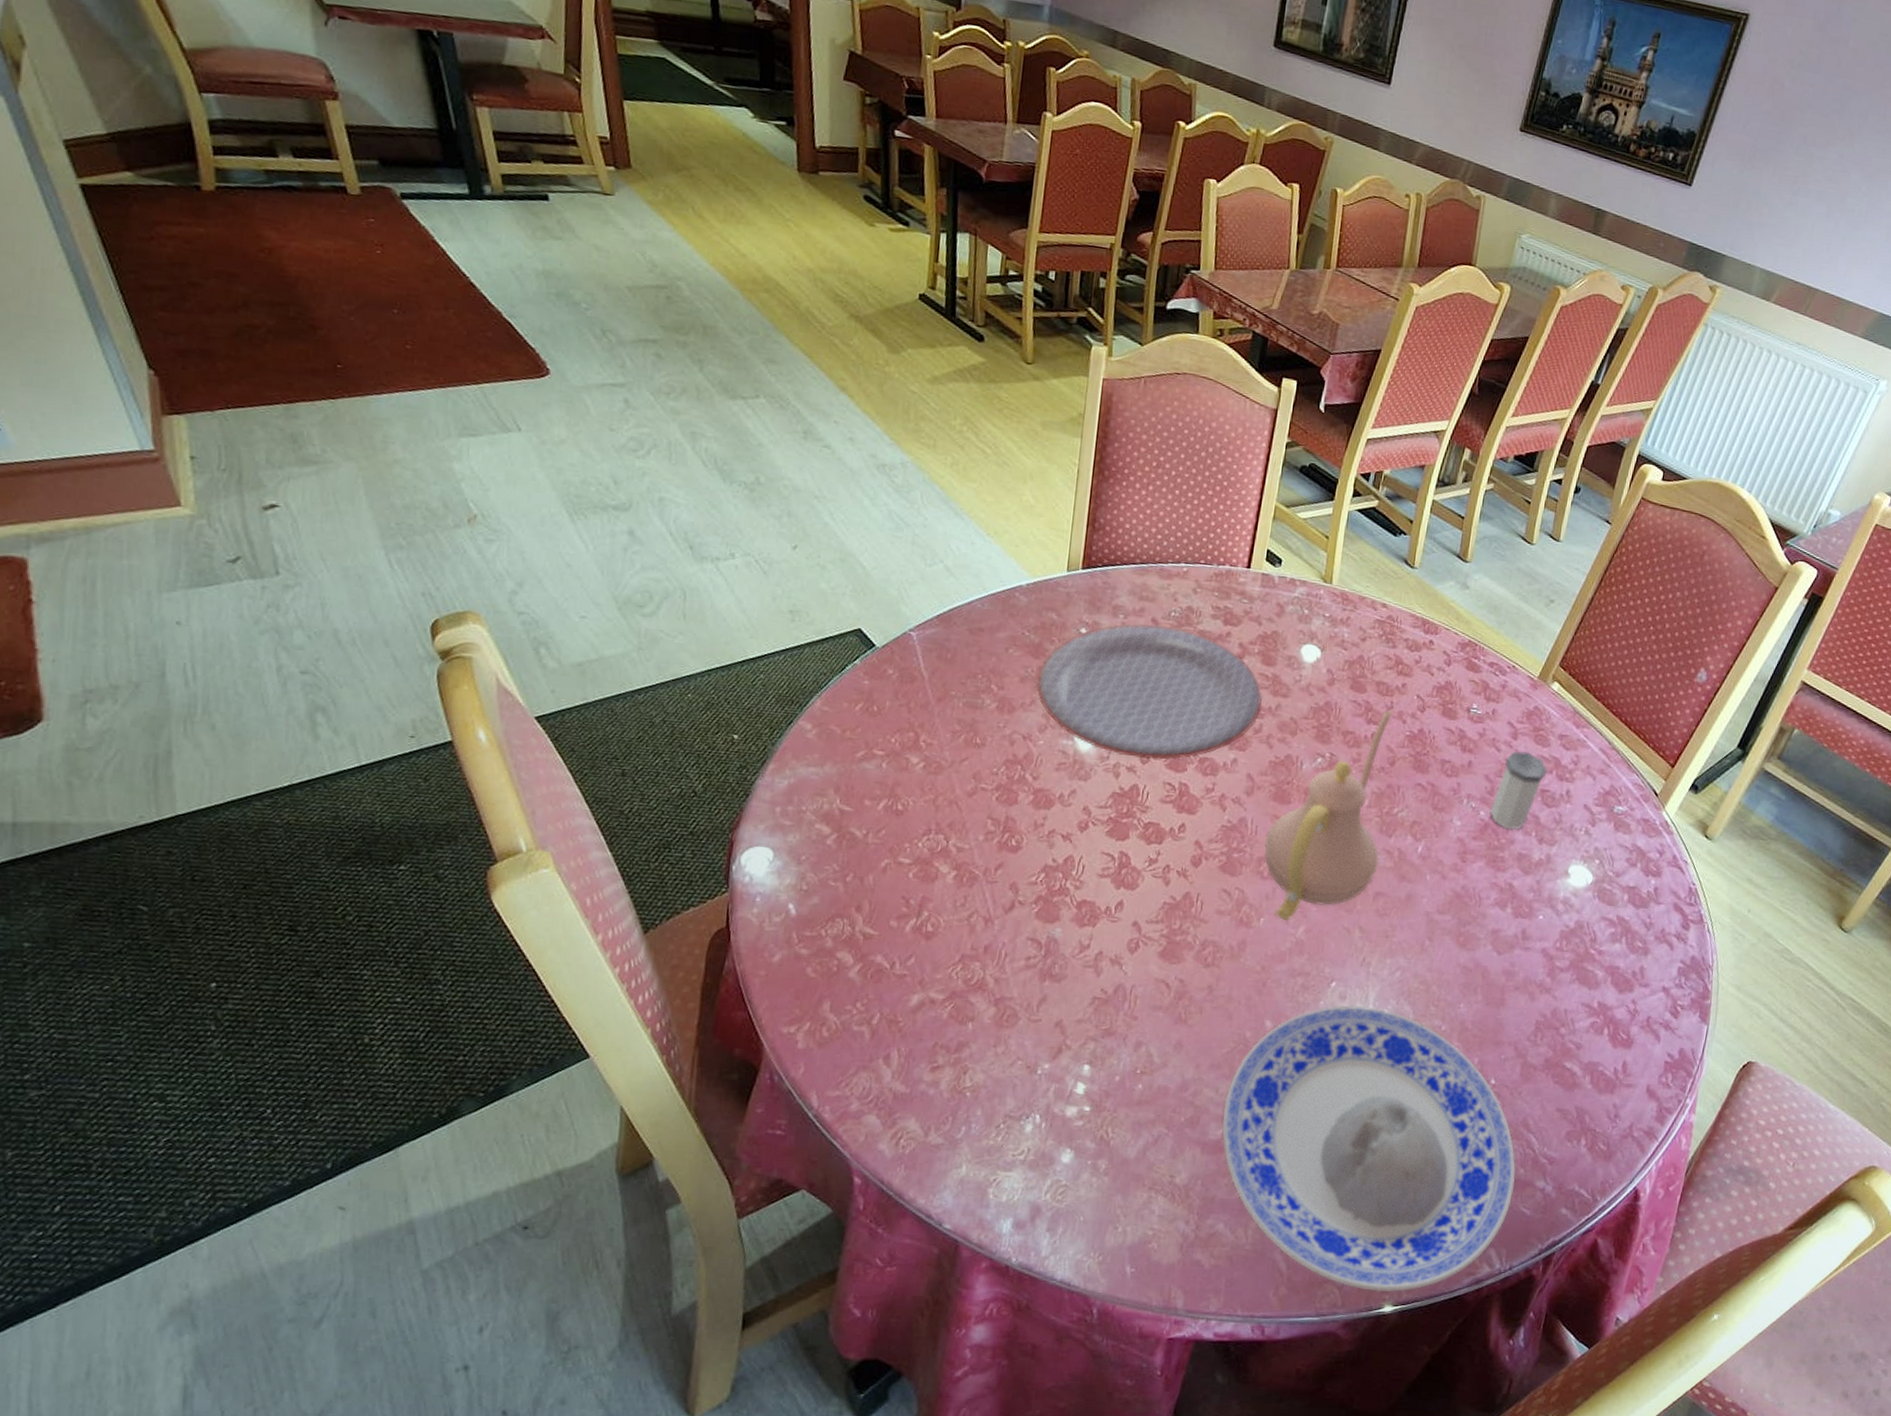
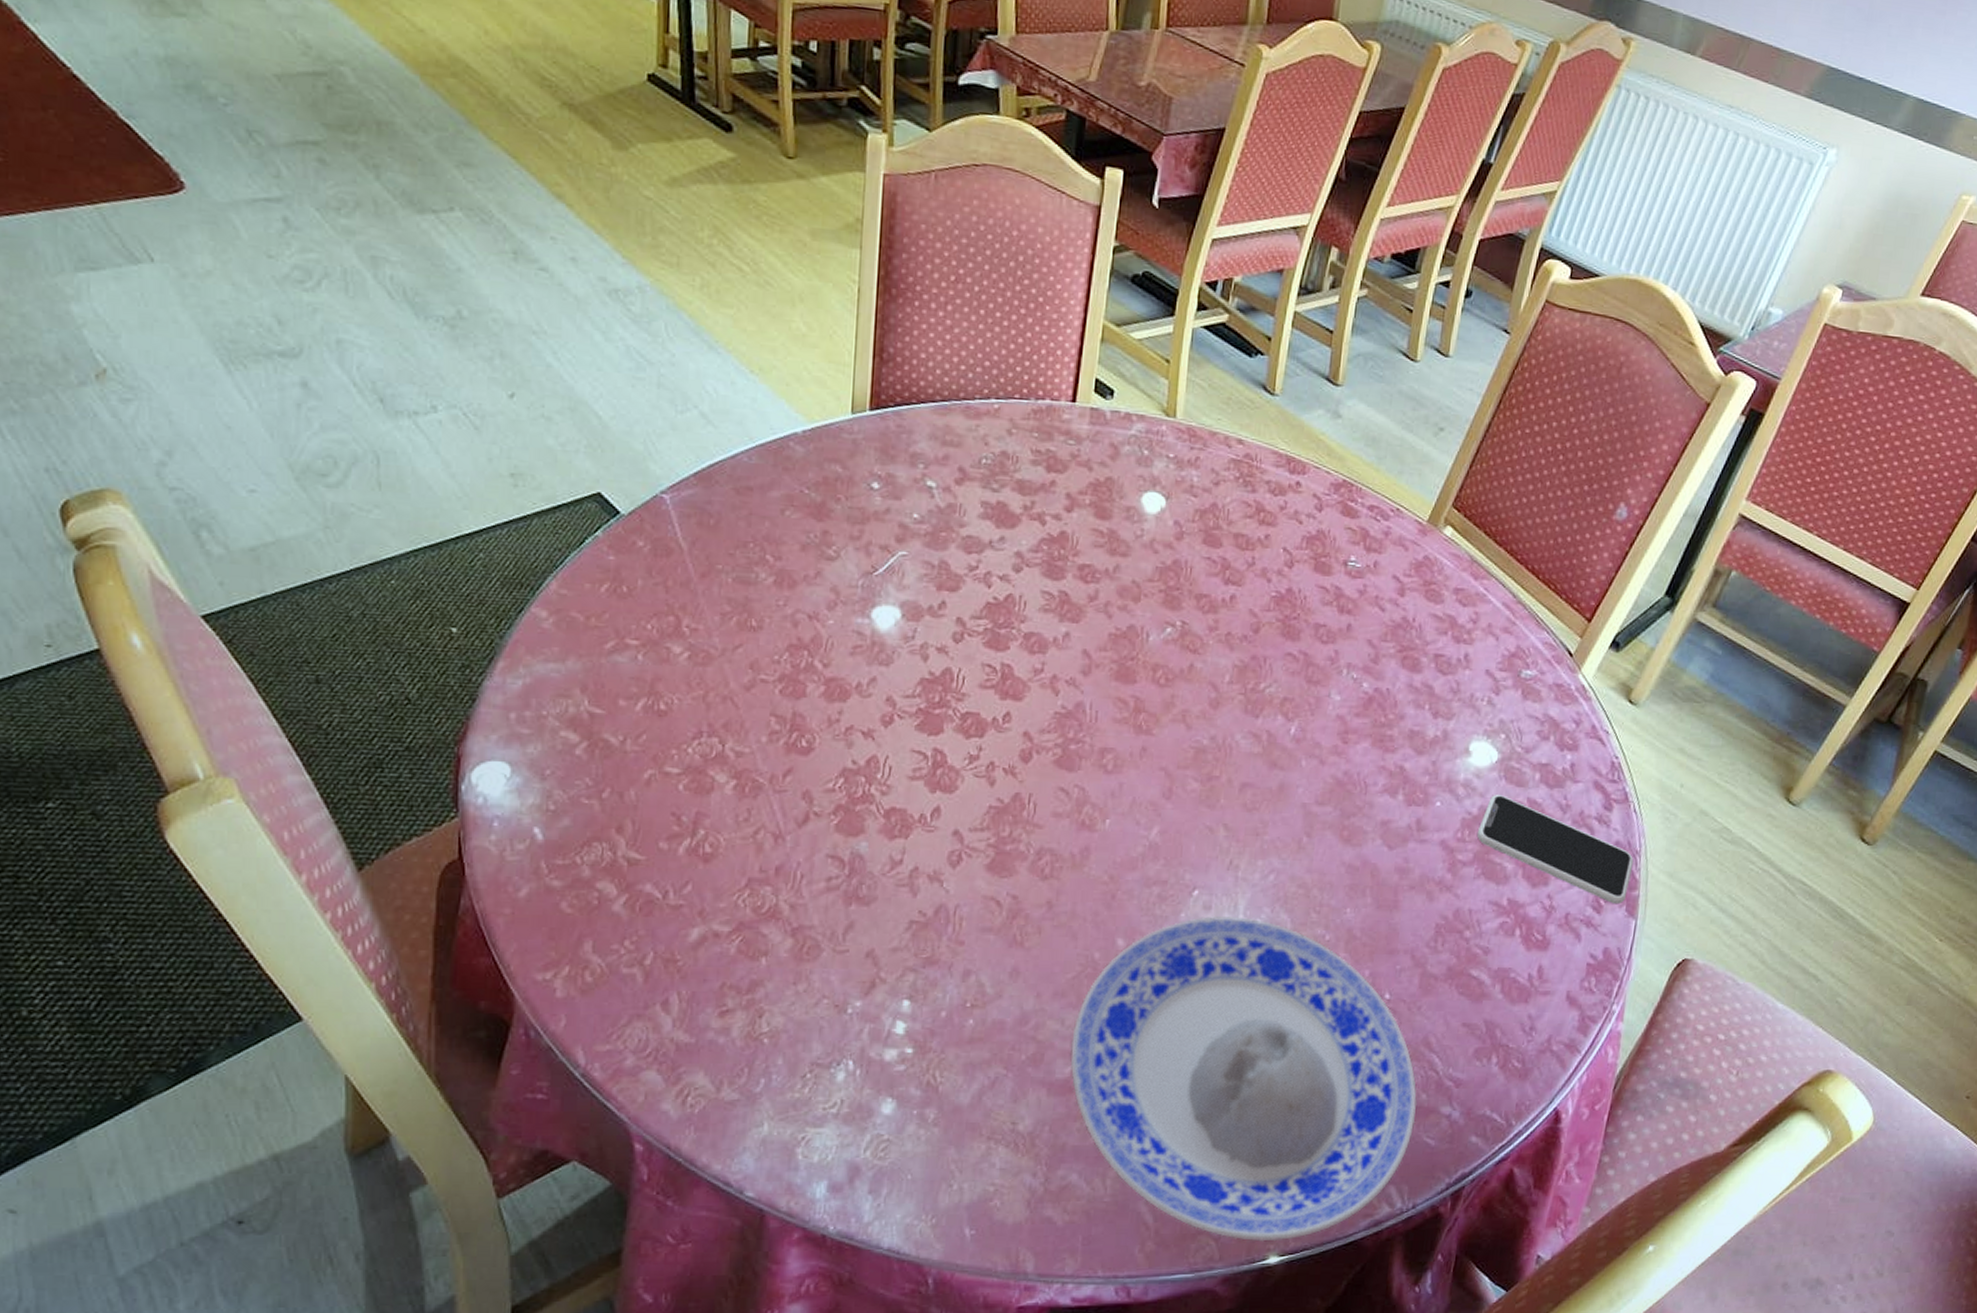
plate: present [1036,623,1262,760] -> none [821,473,1097,637]
teapot: present [1264,710,1393,920] -> none [1106,567,1255,821]
salt shaker: present [1489,751,1547,830] -> none [1374,610,1441,702]
smartphone: none [1573,911,1707,1011] -> present [1476,795,1634,905]

